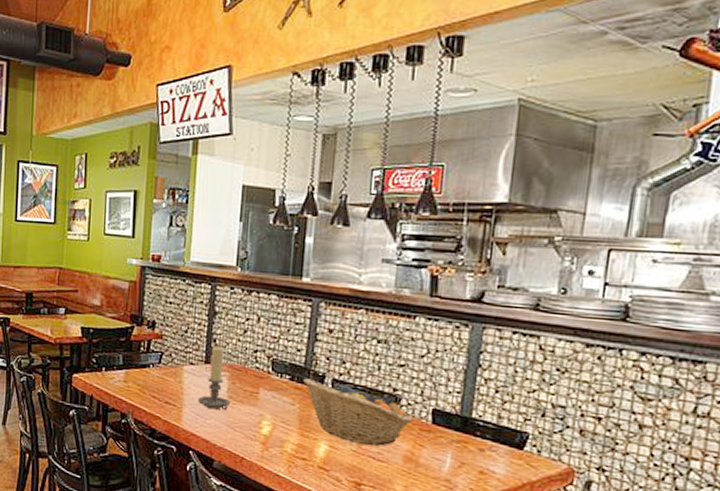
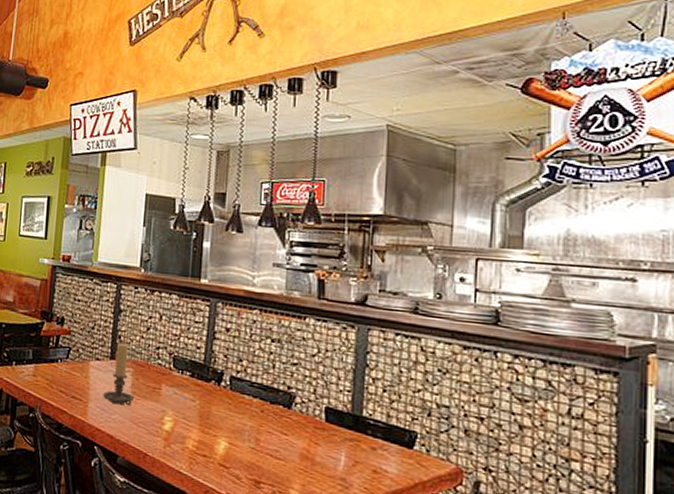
fruit basket: present [303,378,414,446] -> none [203,375,308,444]

